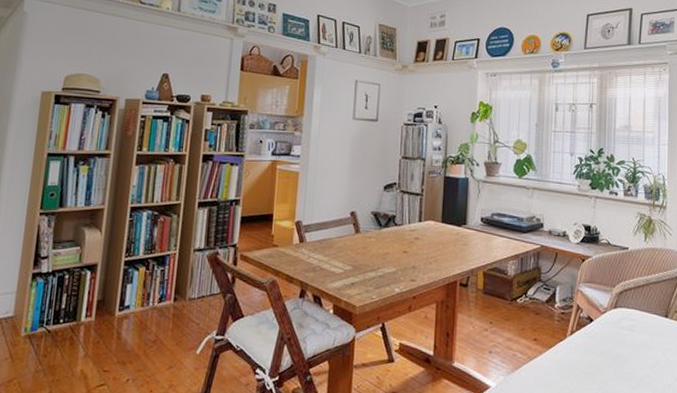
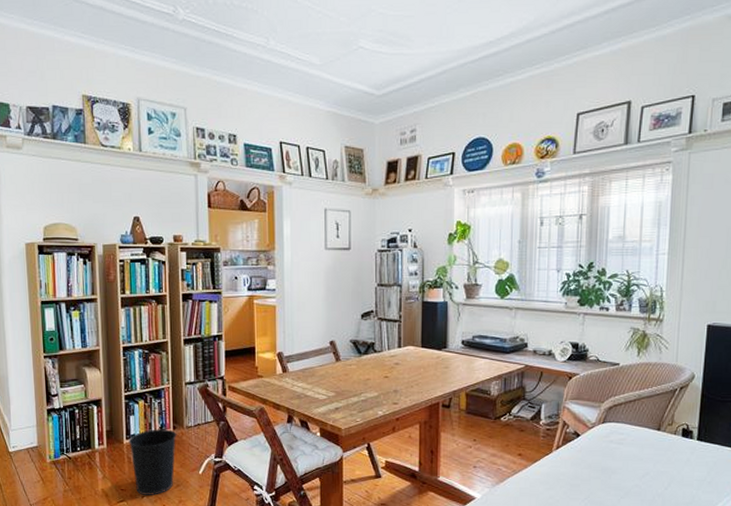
wastebasket: none [121,300,177,378] -> present [128,429,177,495]

